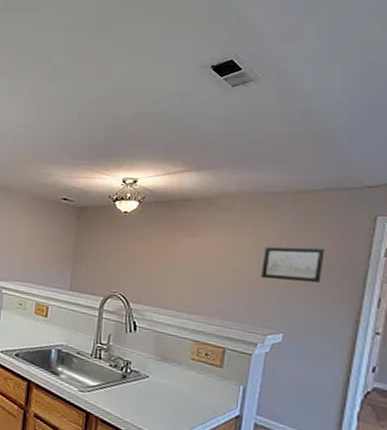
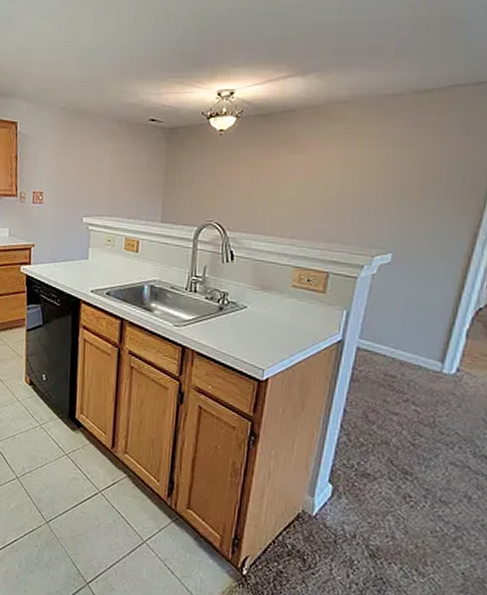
wall art: present [261,246,325,282] -> none [372,156,446,195]

